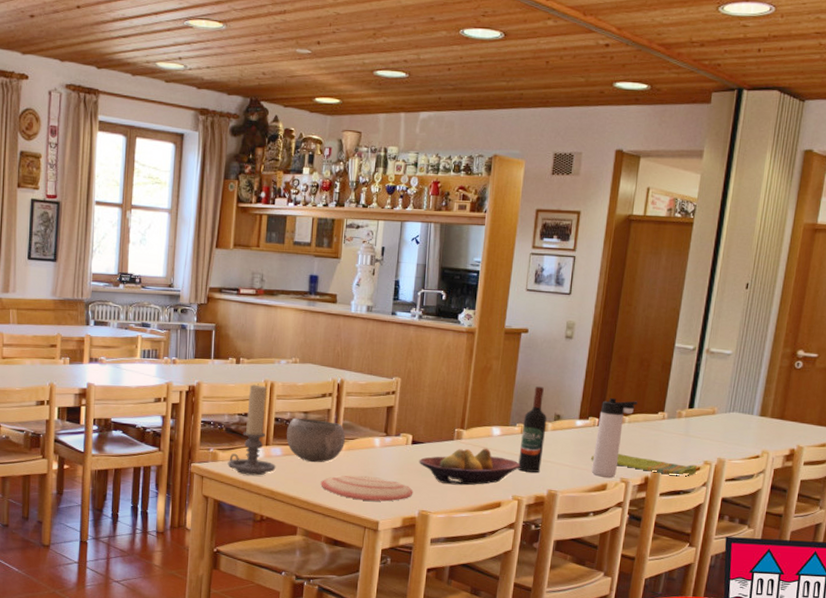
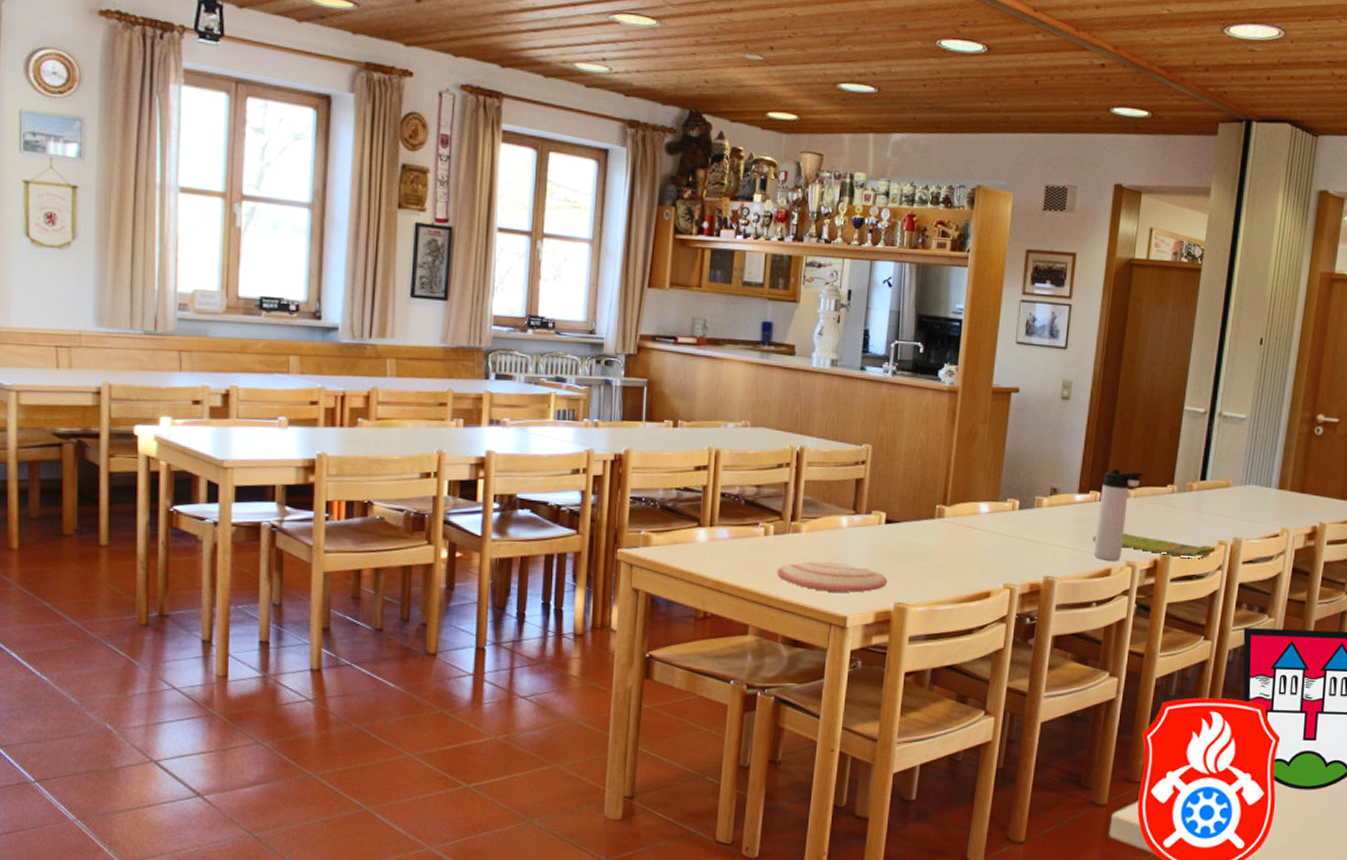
candle holder: present [227,384,276,476] -> none [663,451,723,563]
bowl: present [286,418,345,463] -> none [734,492,806,547]
fruit bowl: present [419,448,521,486] -> none [894,528,1012,572]
wine bottle: present [518,386,547,472] -> none [1009,455,1042,556]

